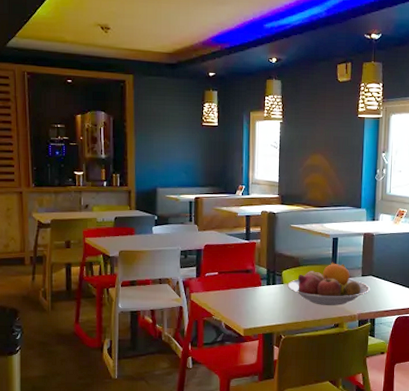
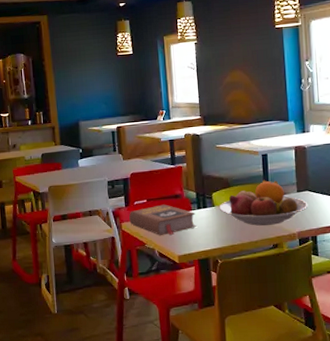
book: none [198,278,264,308] -> present [128,204,196,235]

